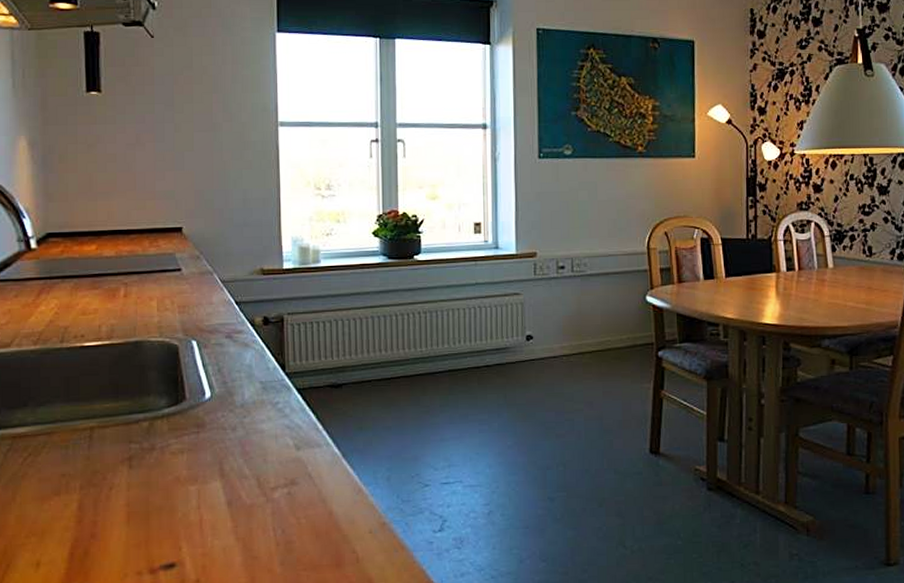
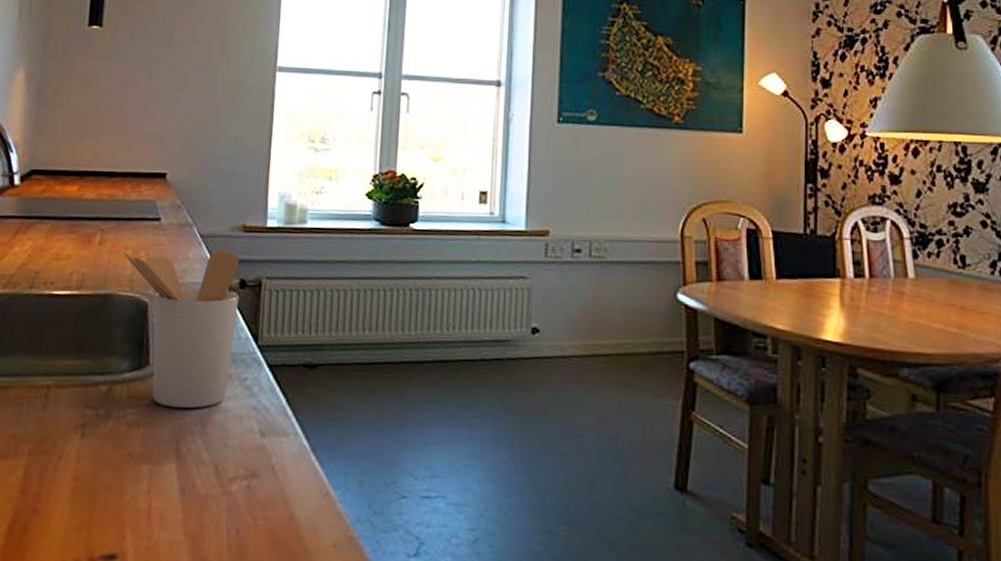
utensil holder: none [148,292,264,434] -> present [123,249,240,408]

